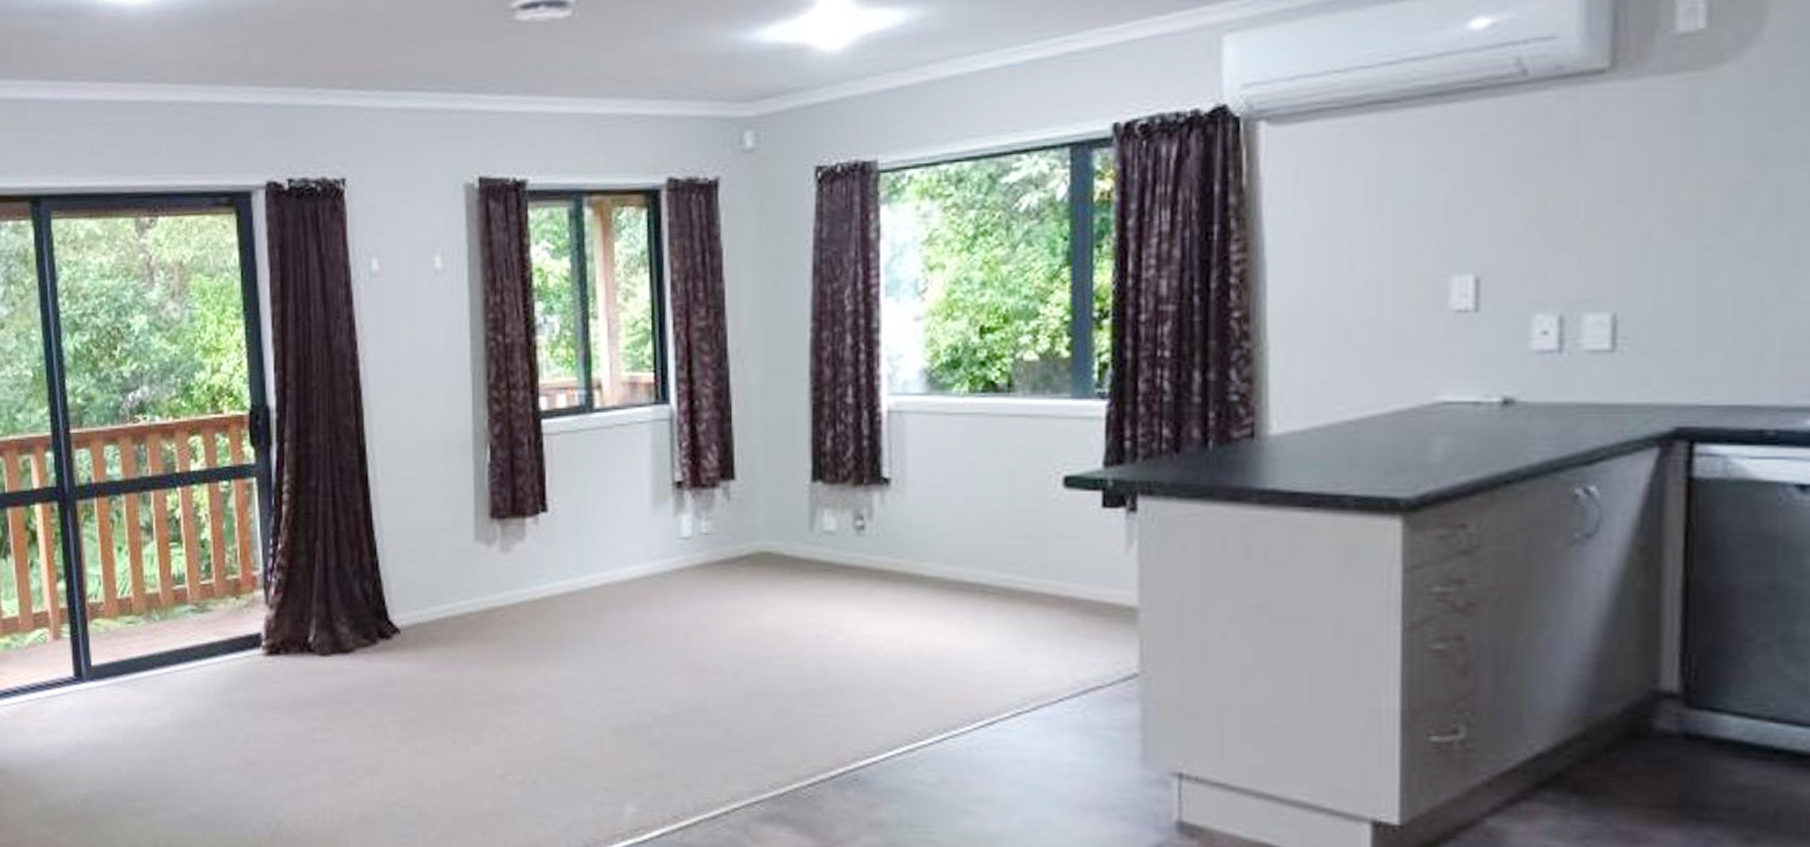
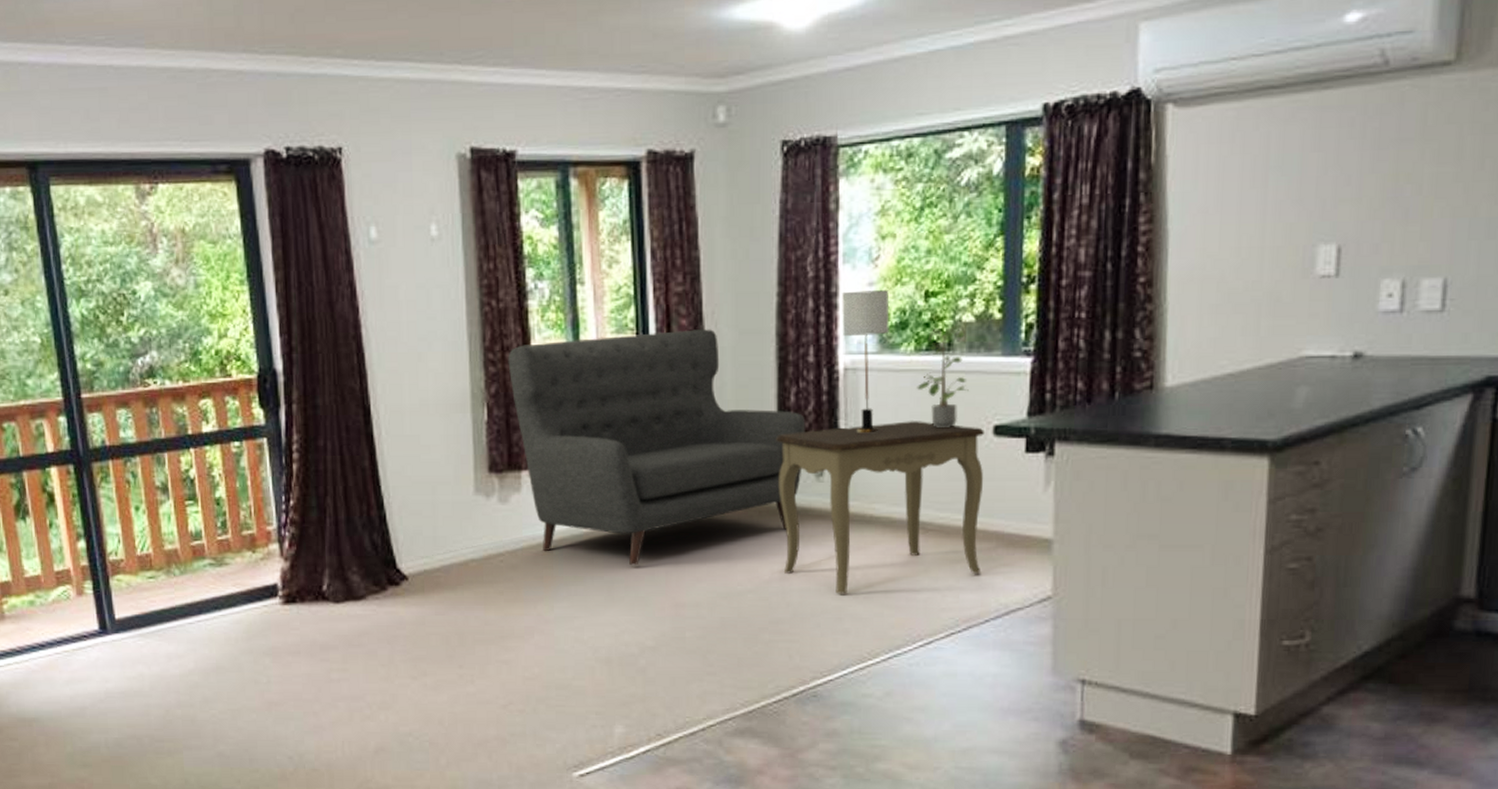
sofa: none [514,367,844,625] -> present [508,329,806,566]
side table: none [810,468,1054,664] -> present [776,420,985,594]
table lamp: none [884,325,939,483] -> present [842,290,890,434]
potted plant: none [972,363,1033,477] -> present [917,324,969,427]

